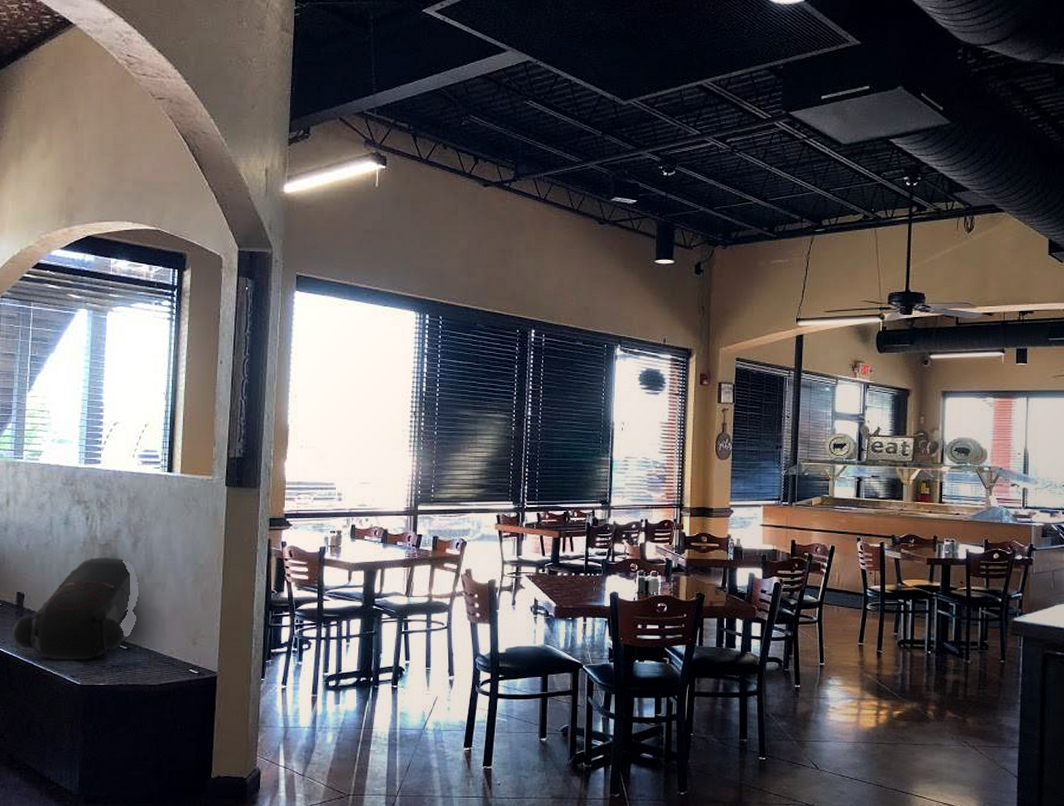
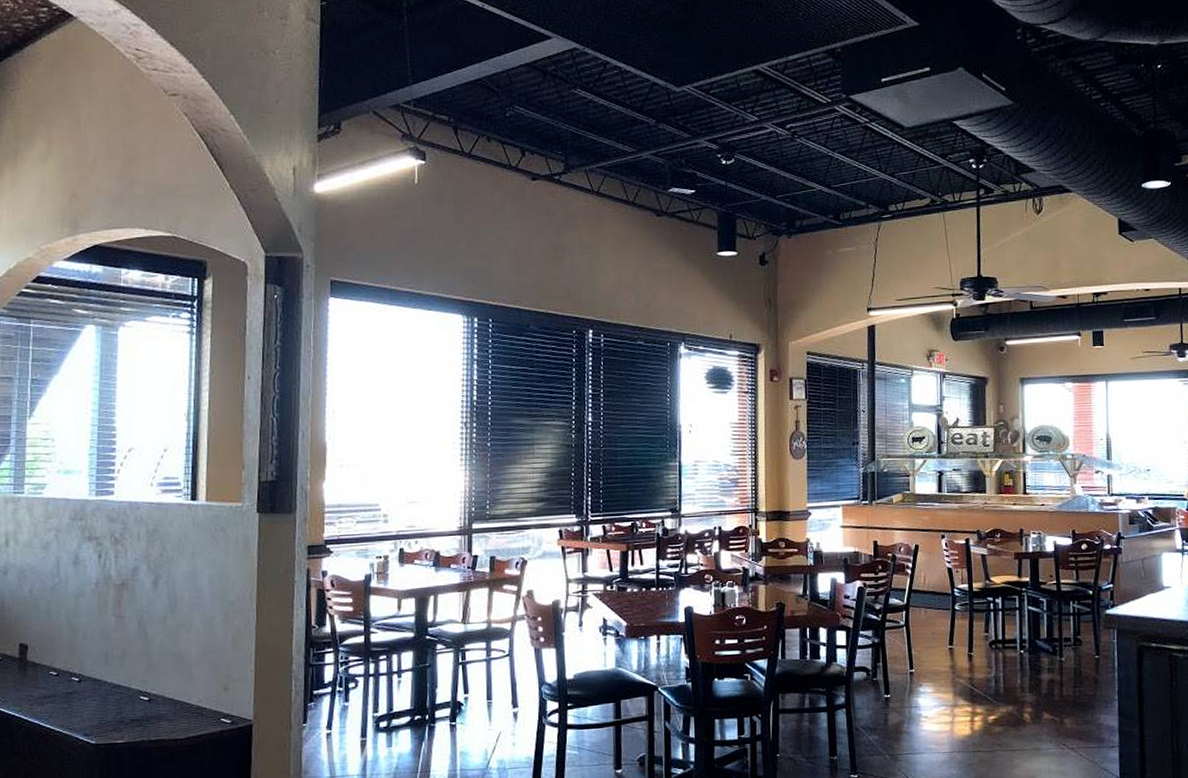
backpack: present [12,558,130,660] -> none [14,599,151,717]

